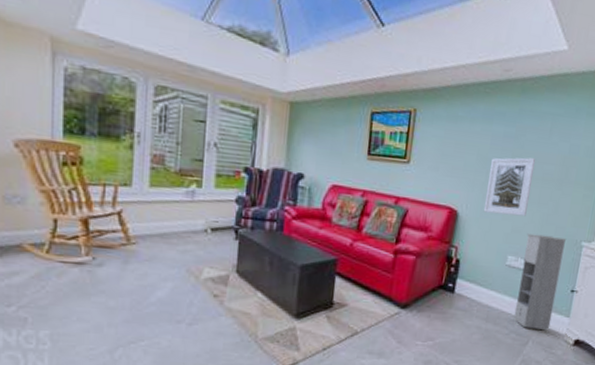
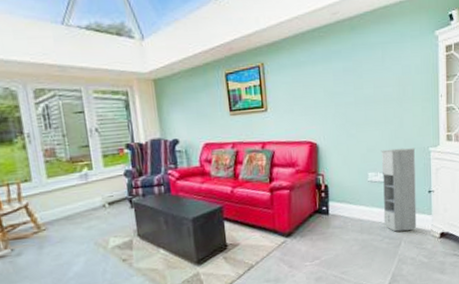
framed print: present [483,157,537,217] -> none [337,85,376,140]

